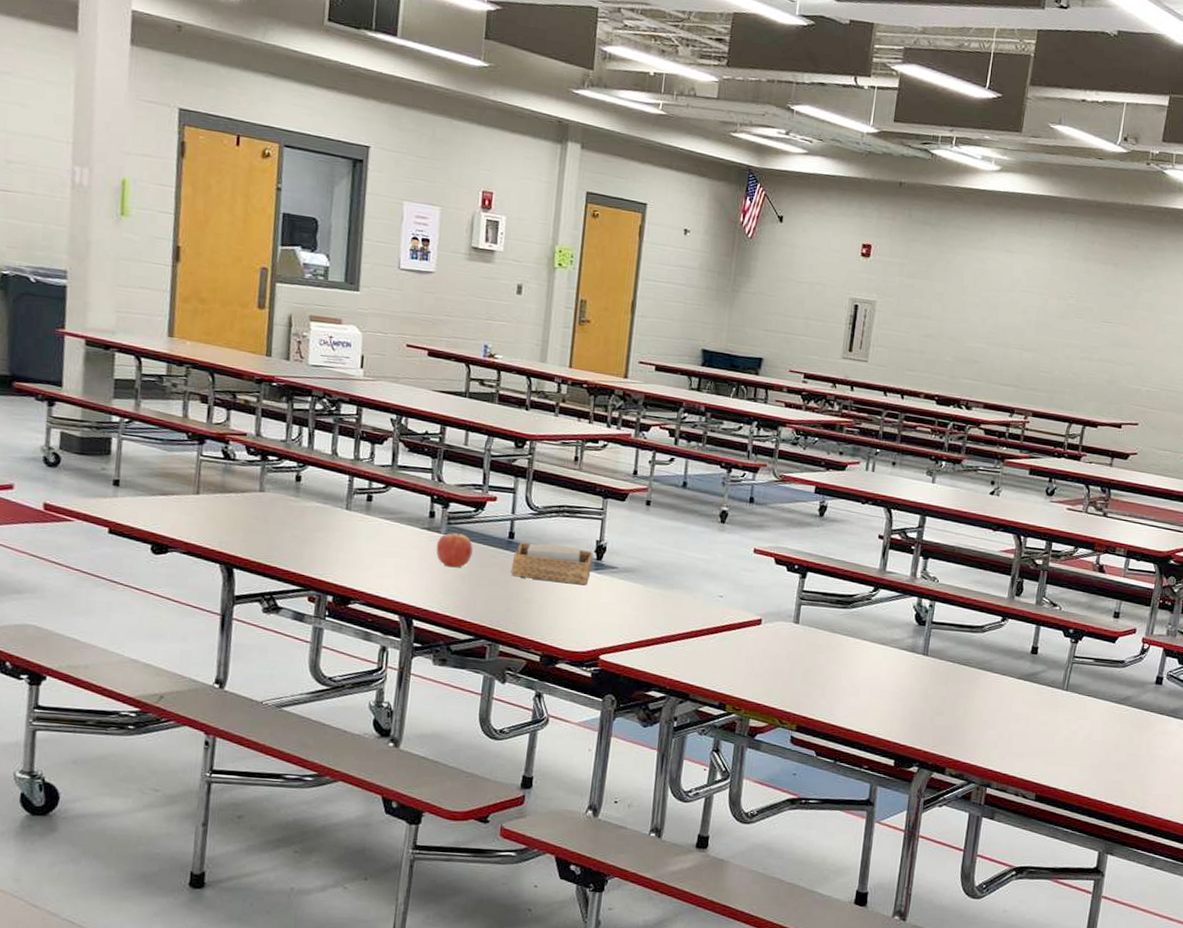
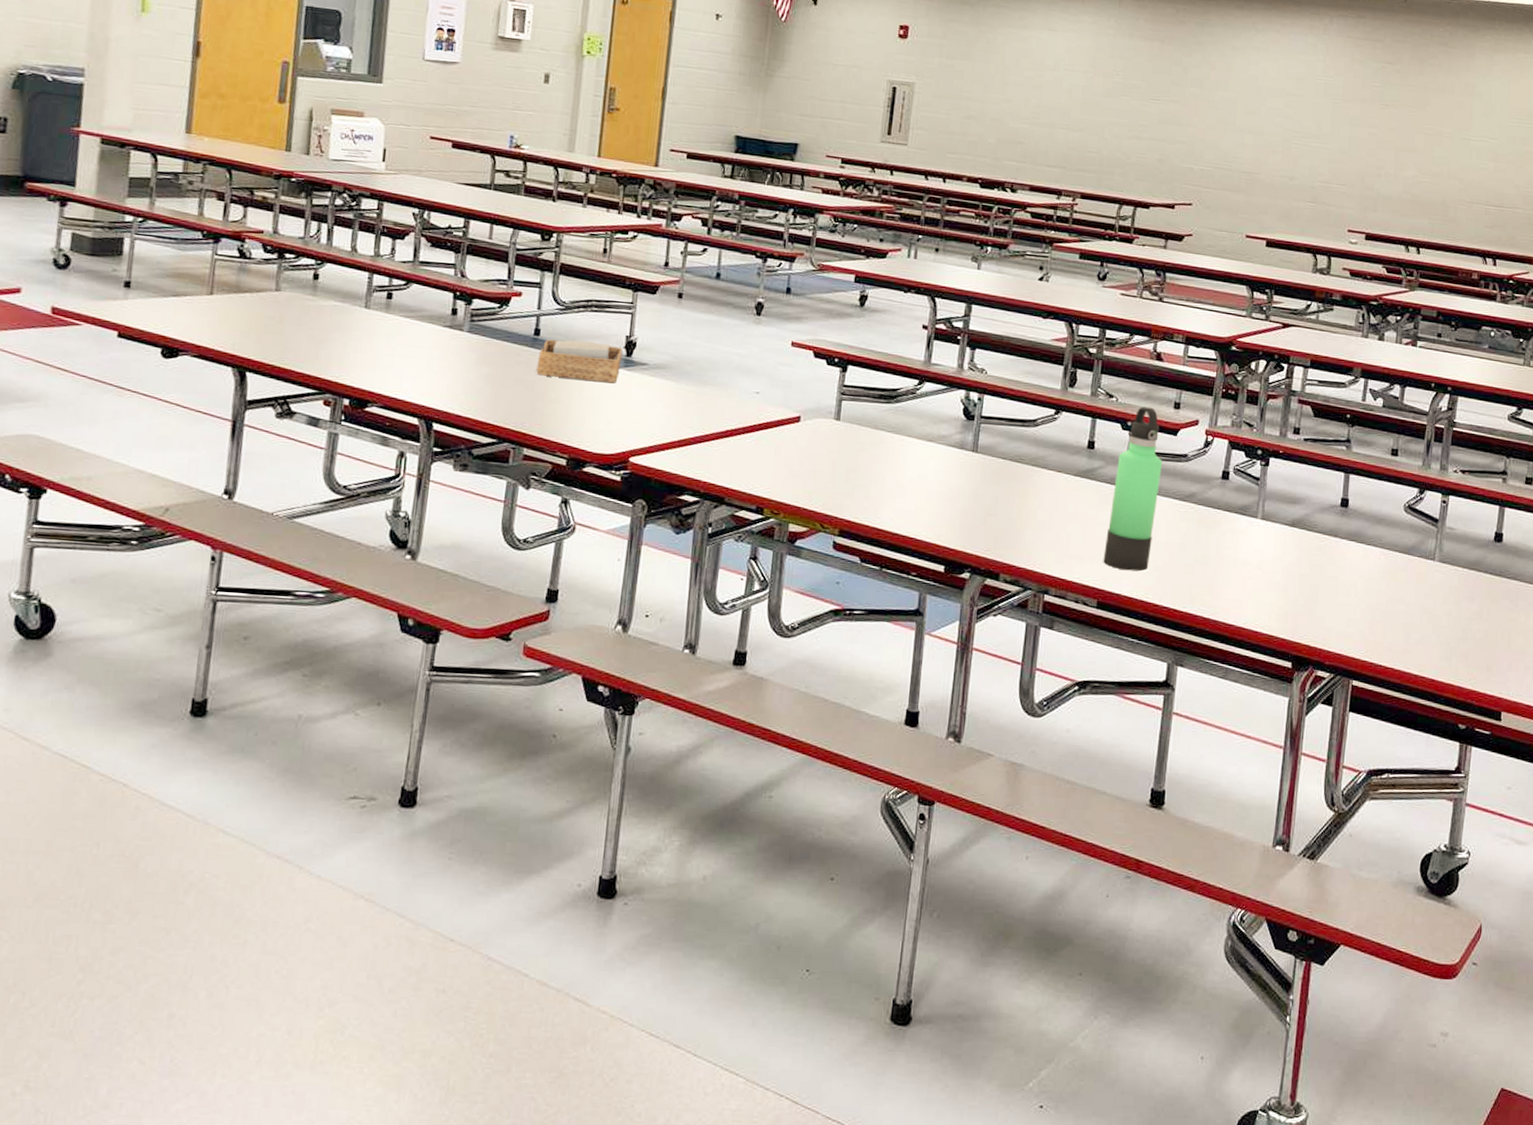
apple: present [436,531,473,568] -> none [458,328,497,368]
thermos bottle: none [1042,615,1101,768] -> present [1103,406,1163,572]

